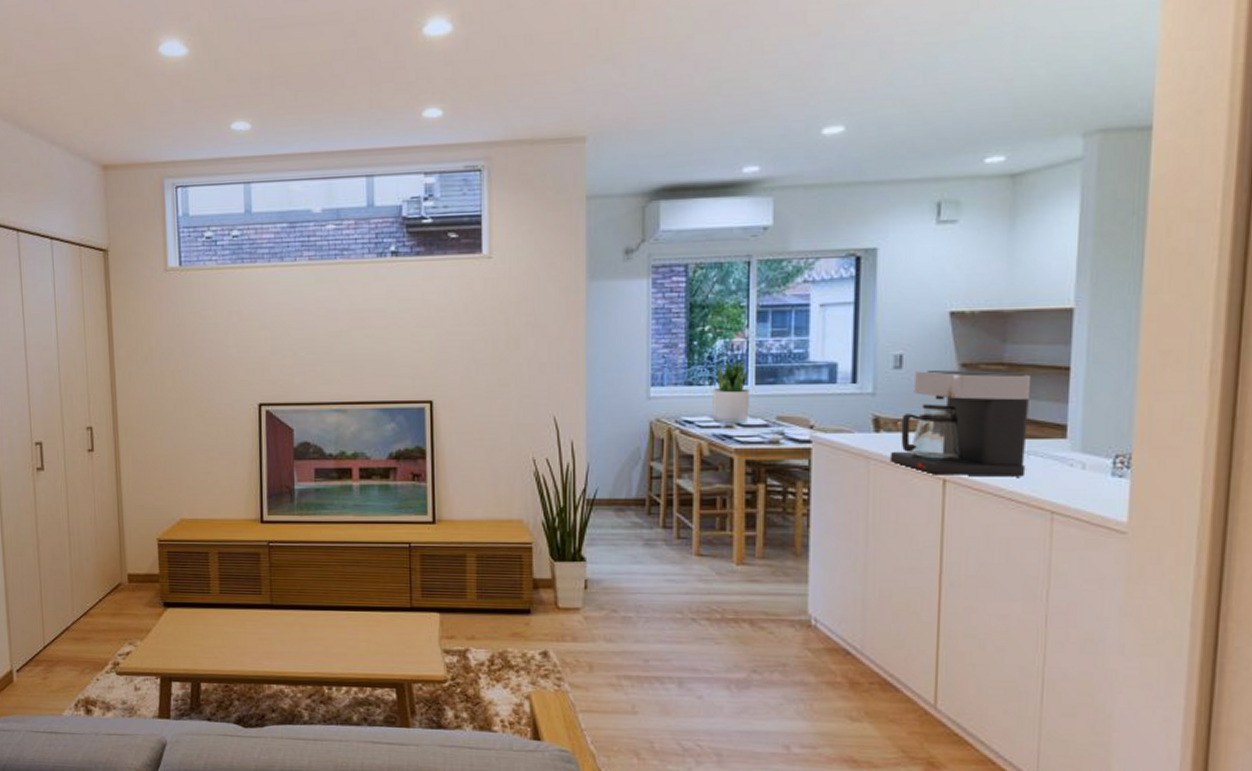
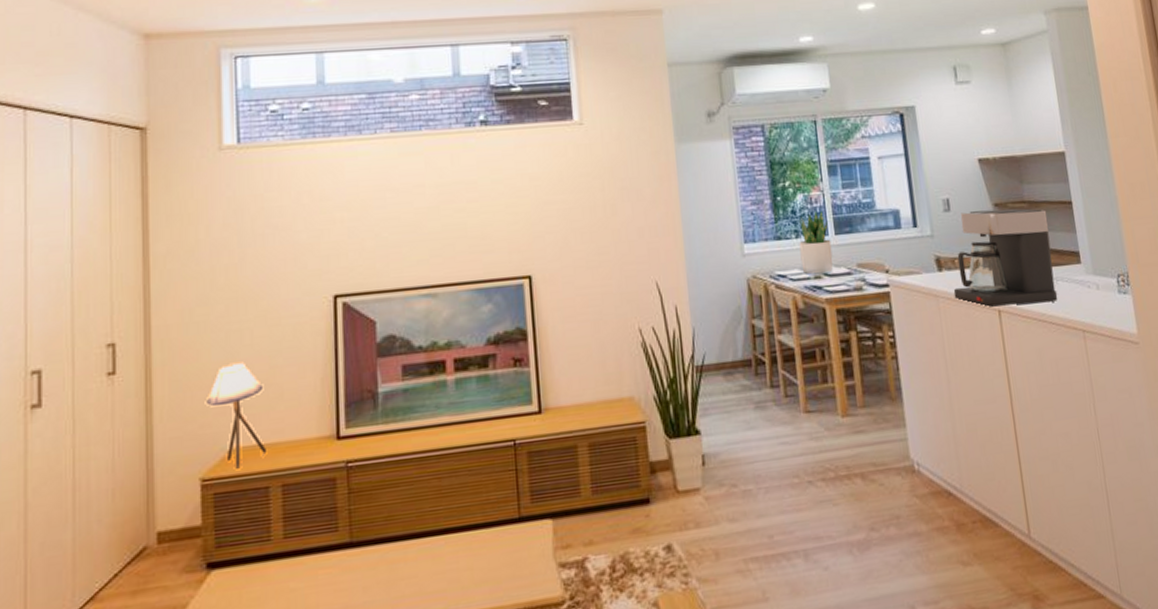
table lamp: none [160,453,207,535] -> present [206,363,268,469]

